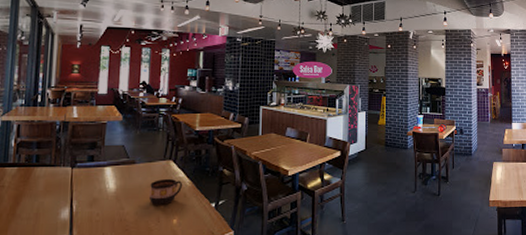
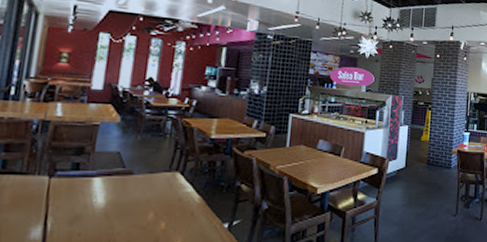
cup: present [149,178,182,205] -> none [147,193,190,225]

